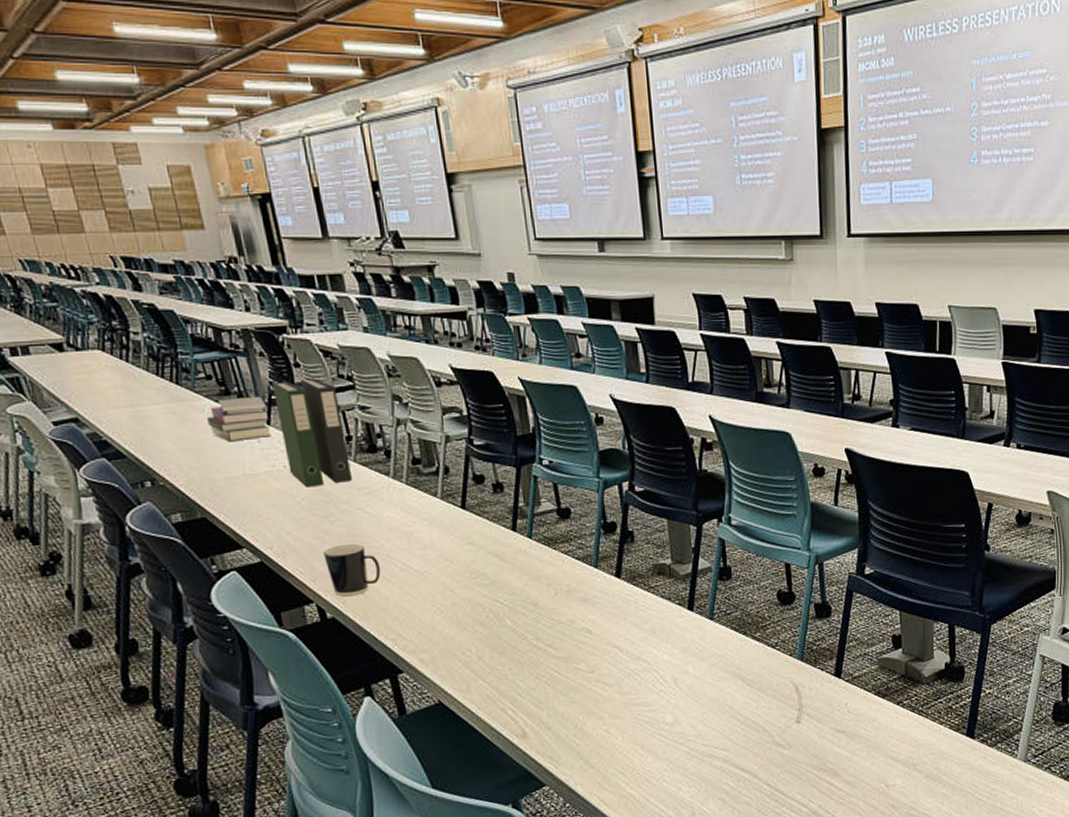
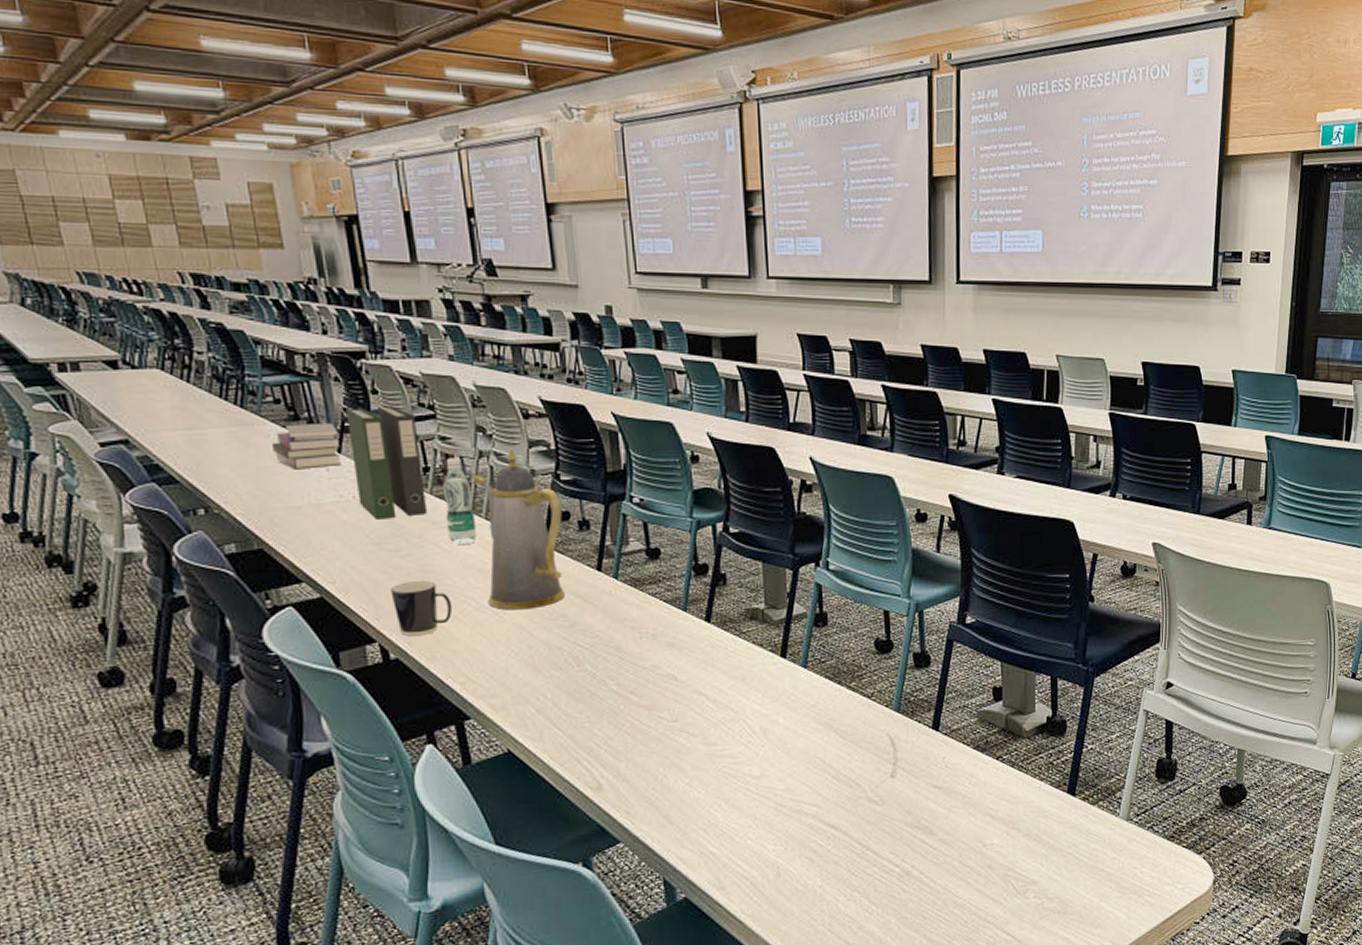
bottle: none [364,426,399,509] -> present [442,458,476,544]
coffee pot: none [390,416,483,570] -> present [471,449,565,610]

